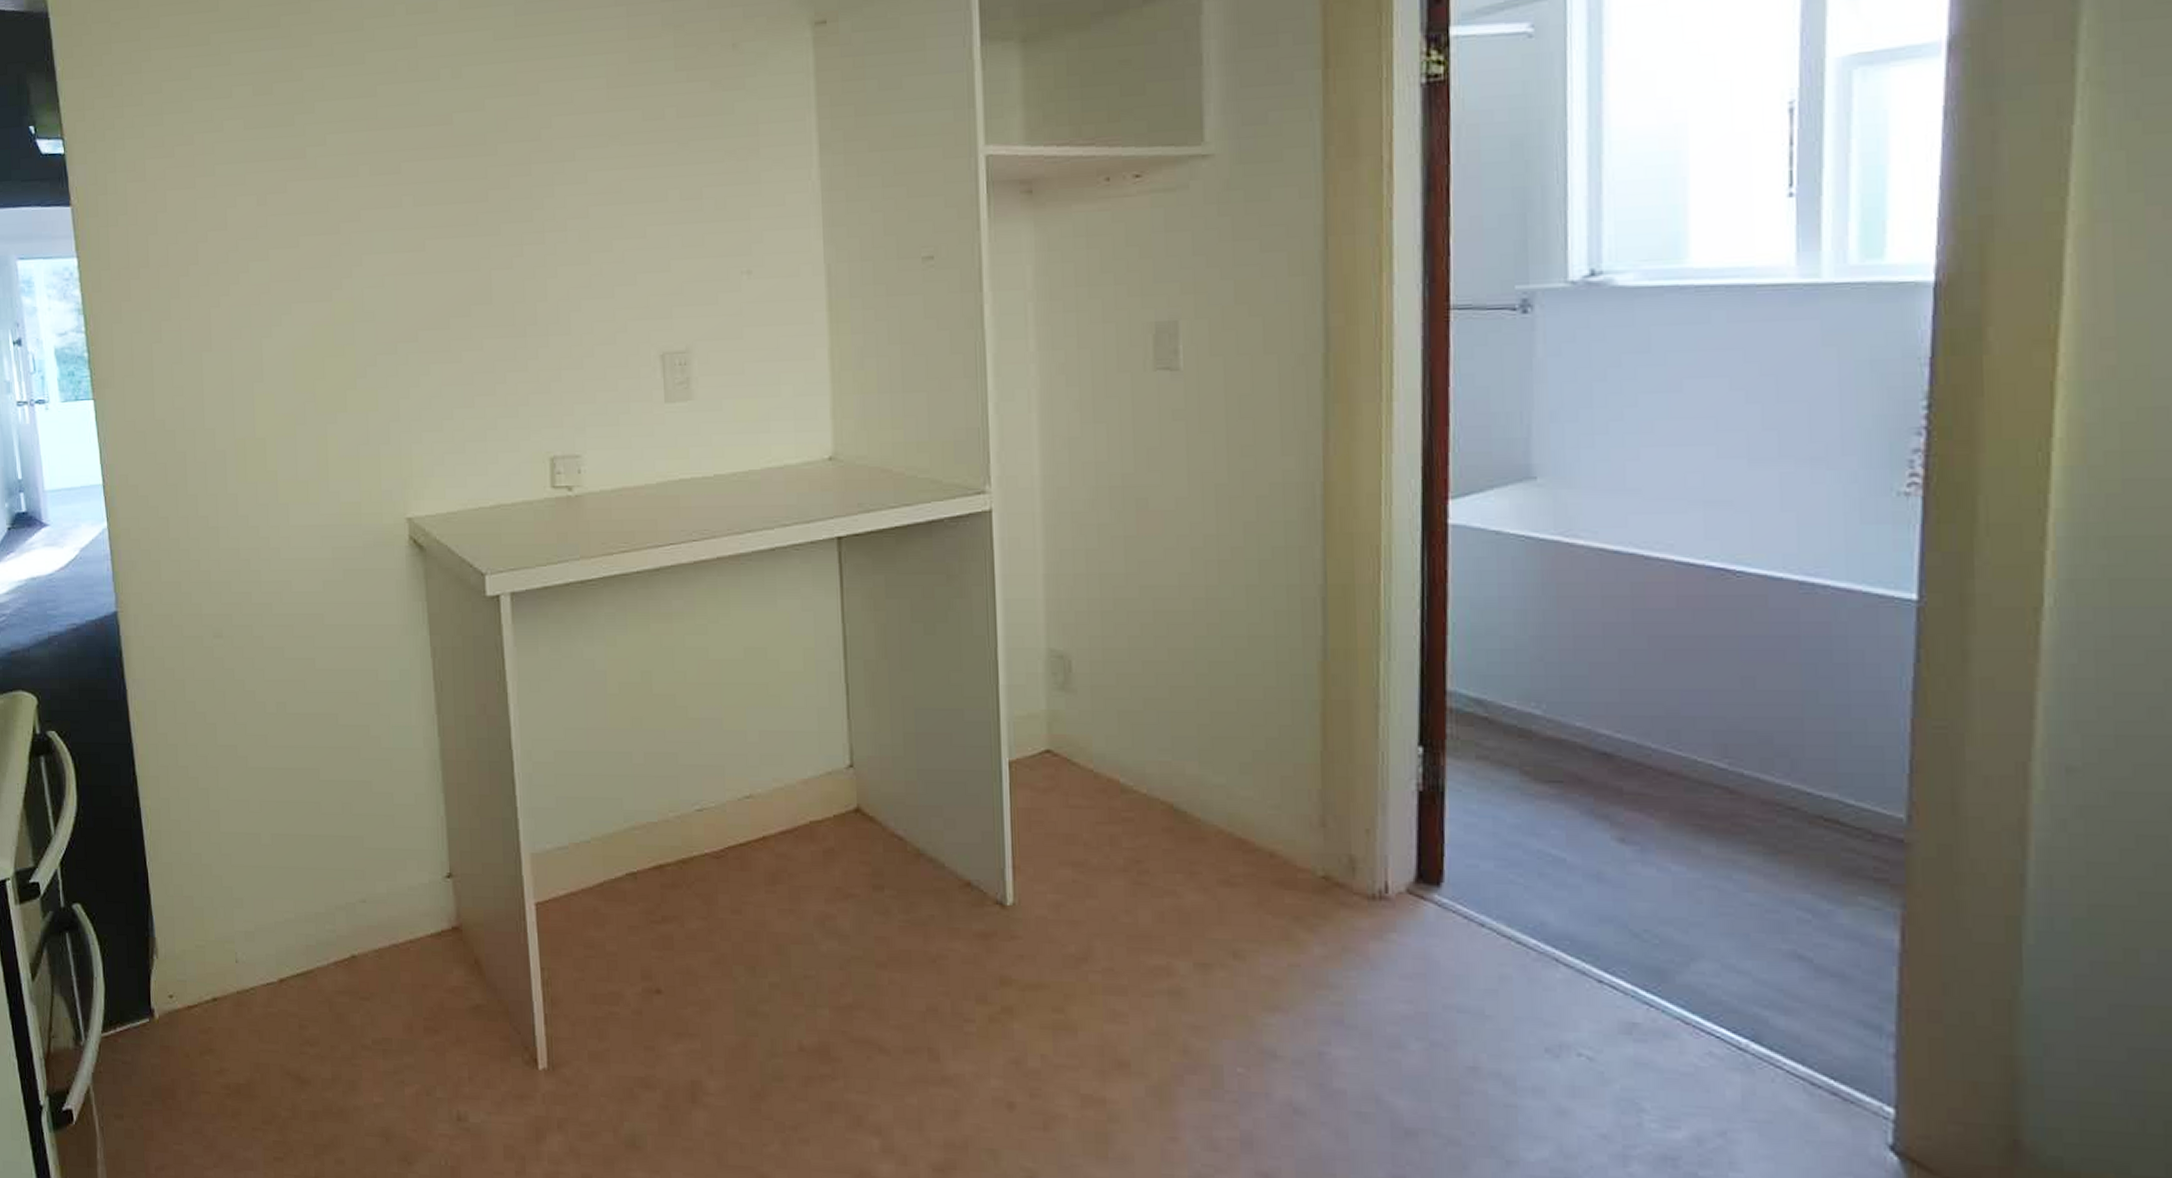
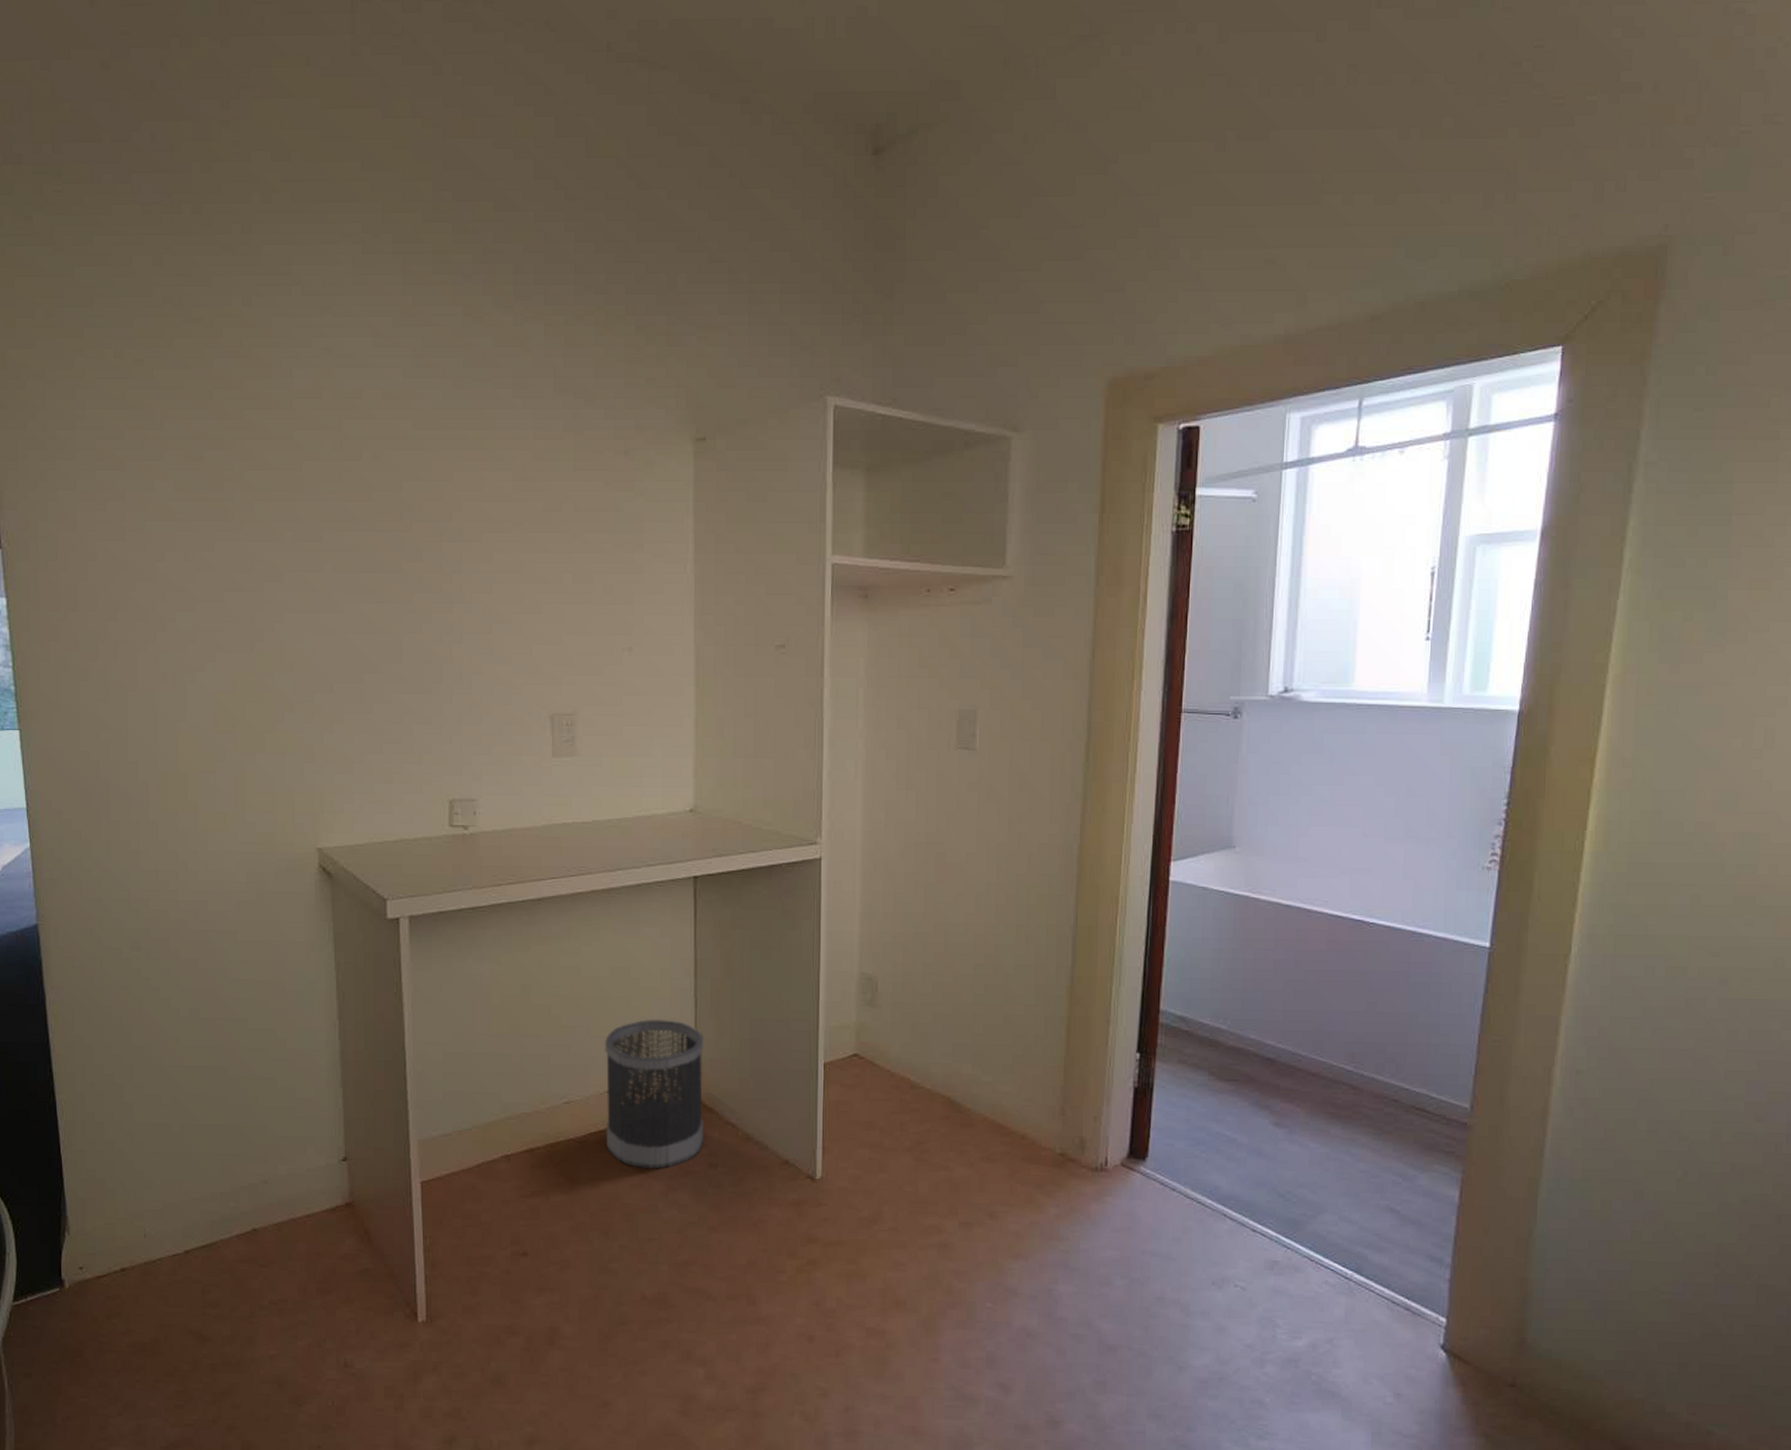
wastebasket: none [740,708,865,892] -> present [604,1018,704,1170]

